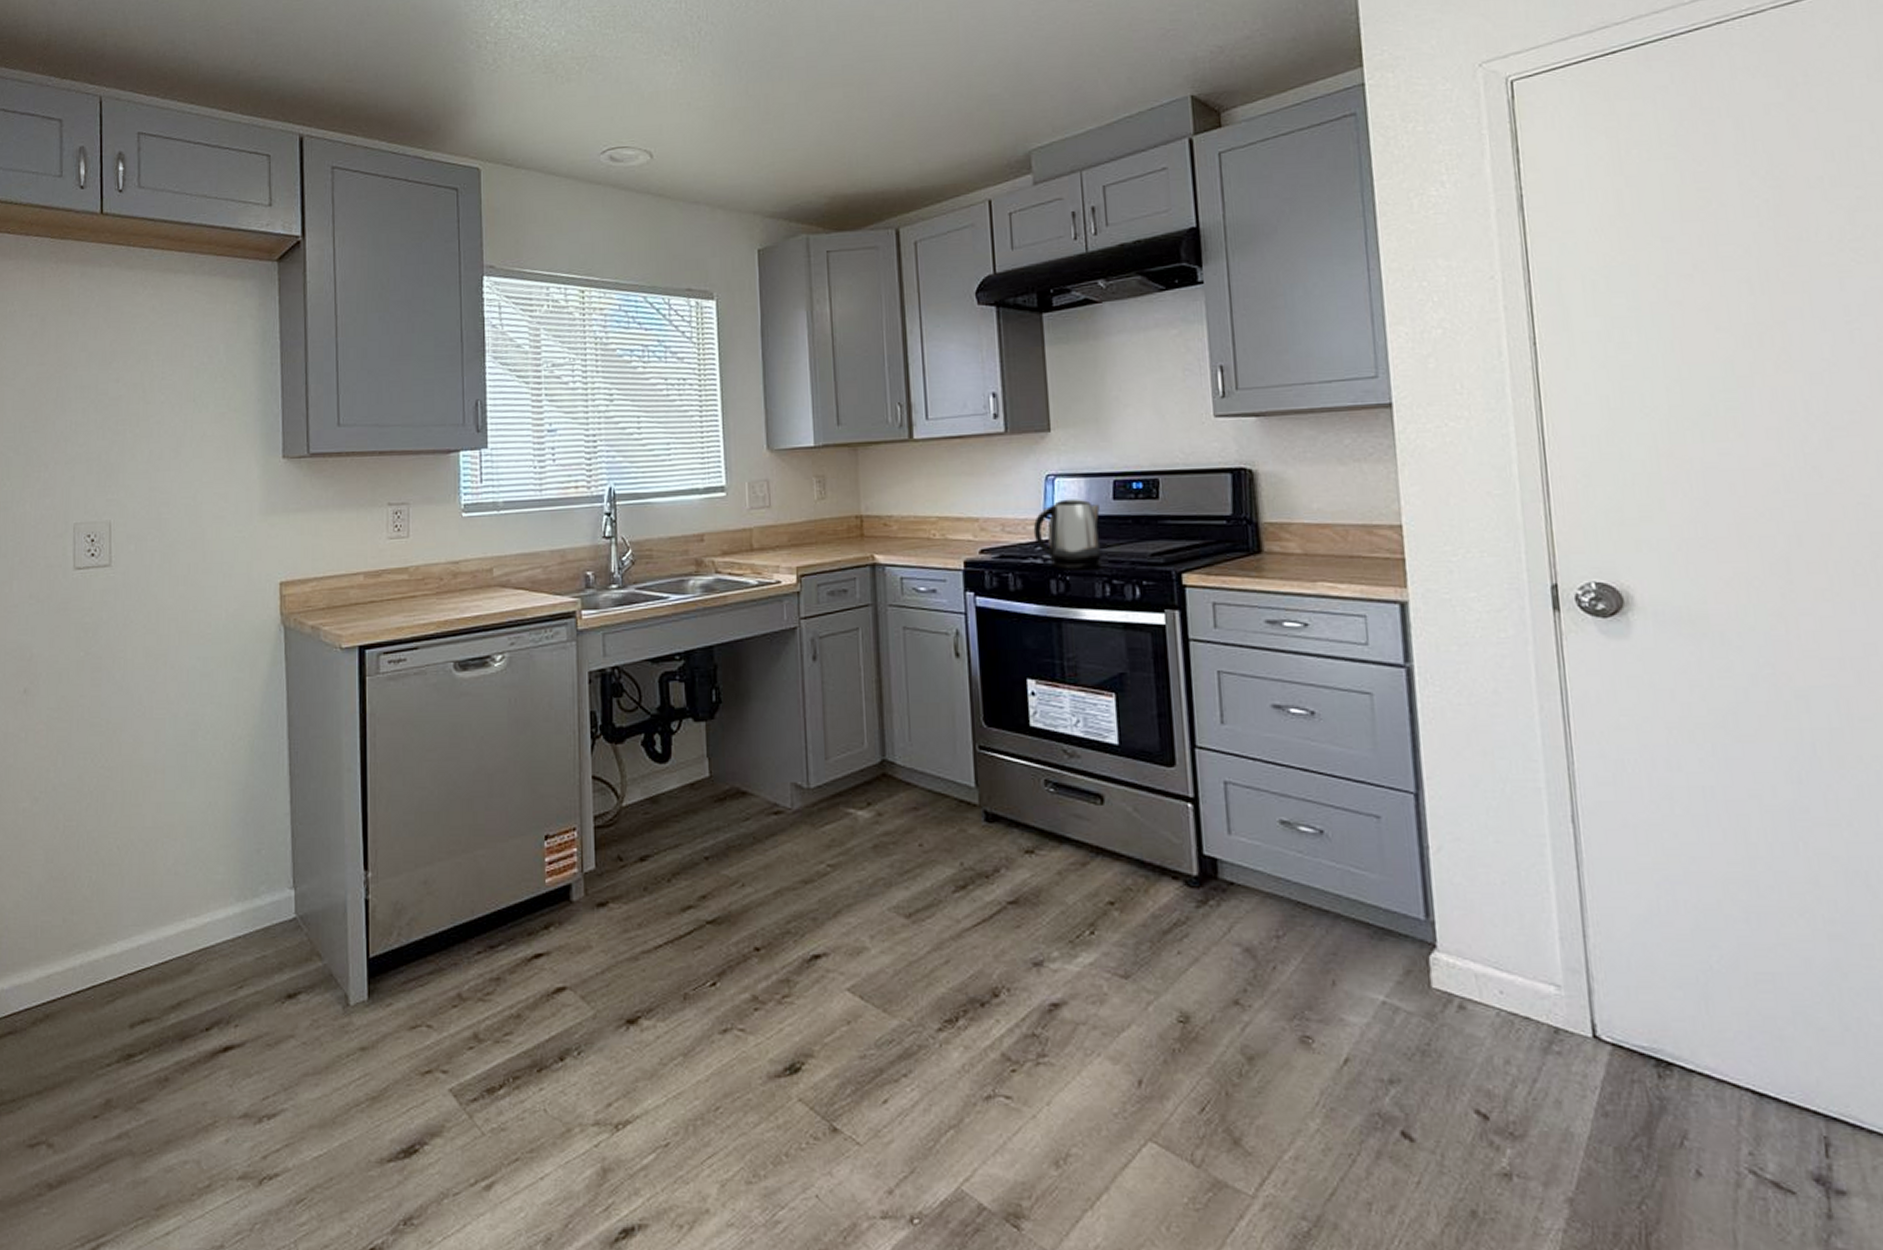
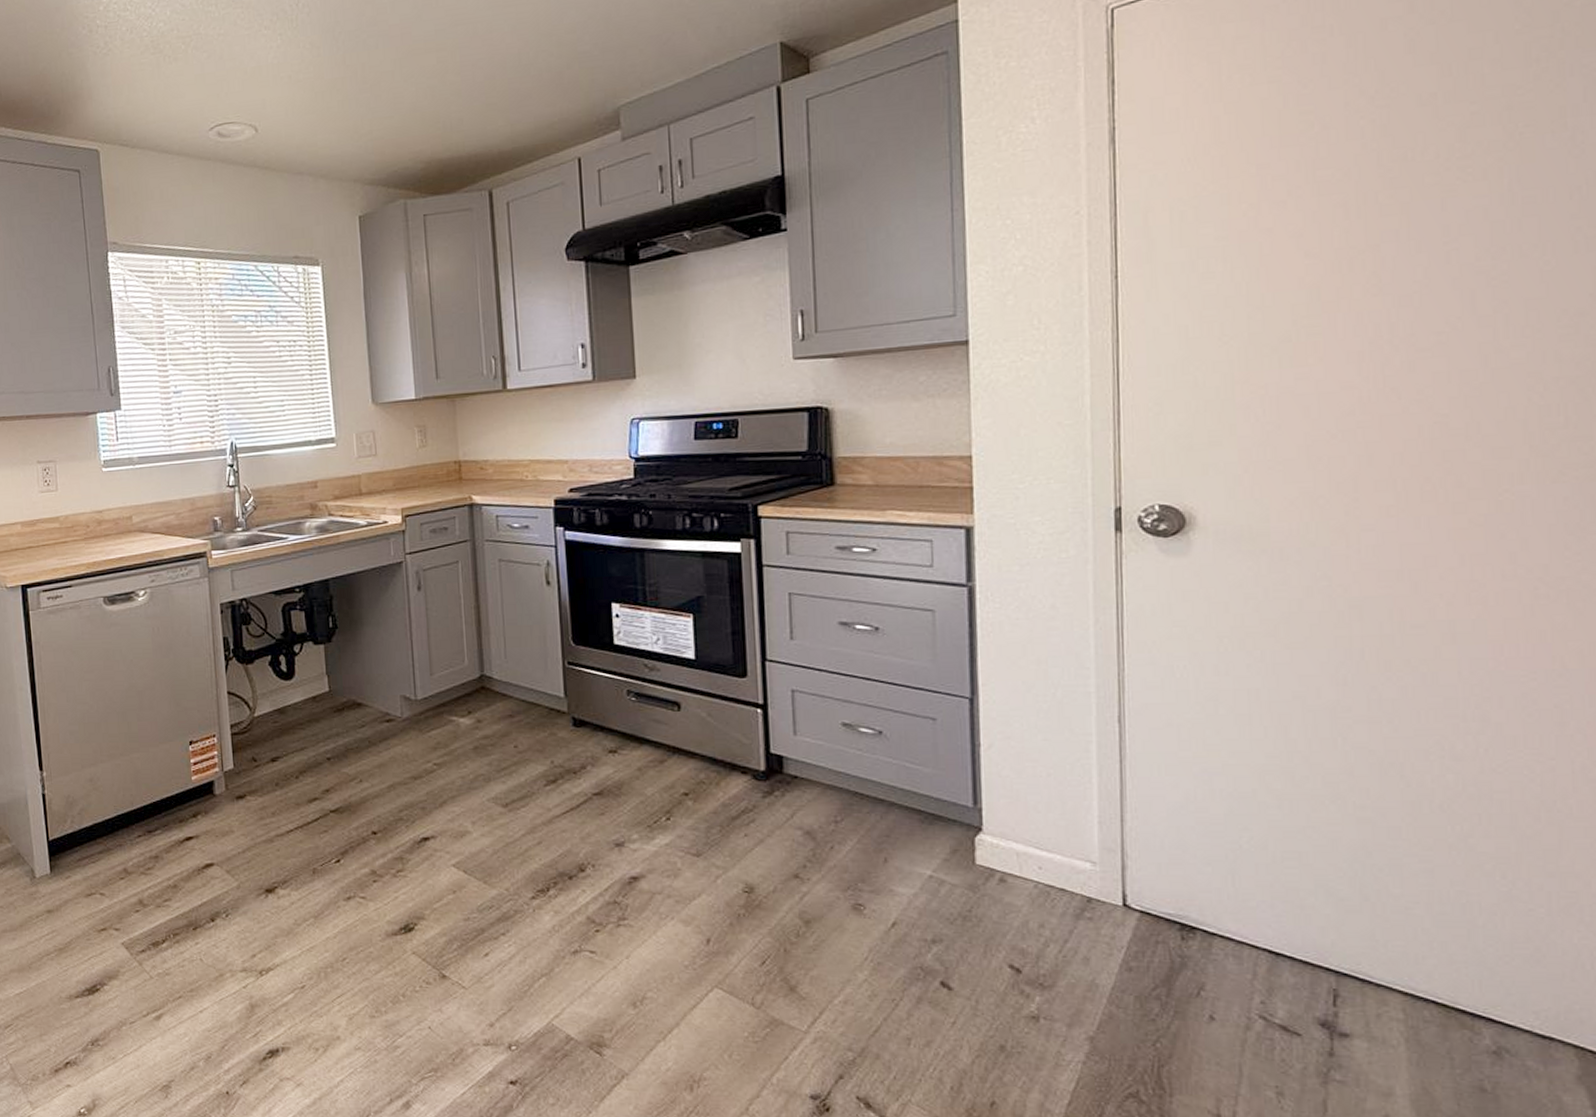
kettle: present [1033,499,1102,571] -> none [618,440,683,506]

